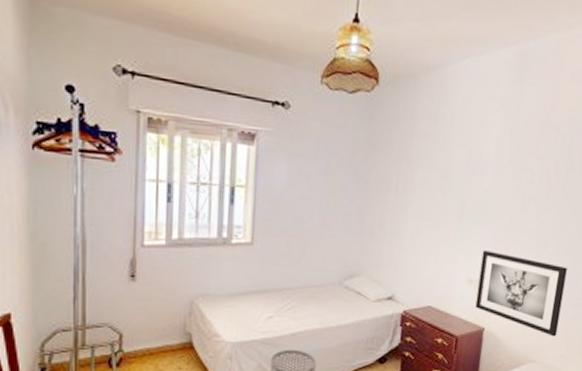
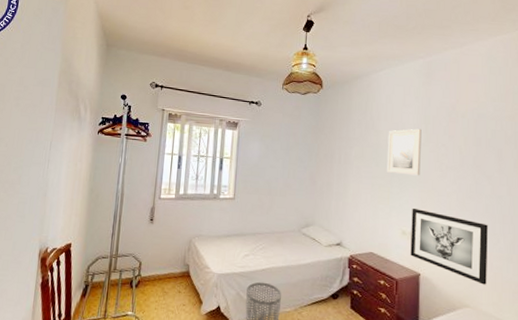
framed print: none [456,146,505,209] -> present [386,128,422,176]

